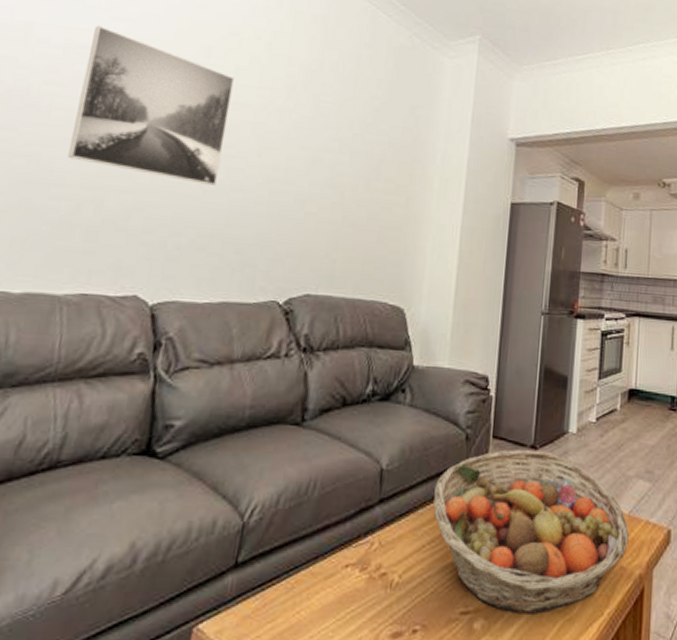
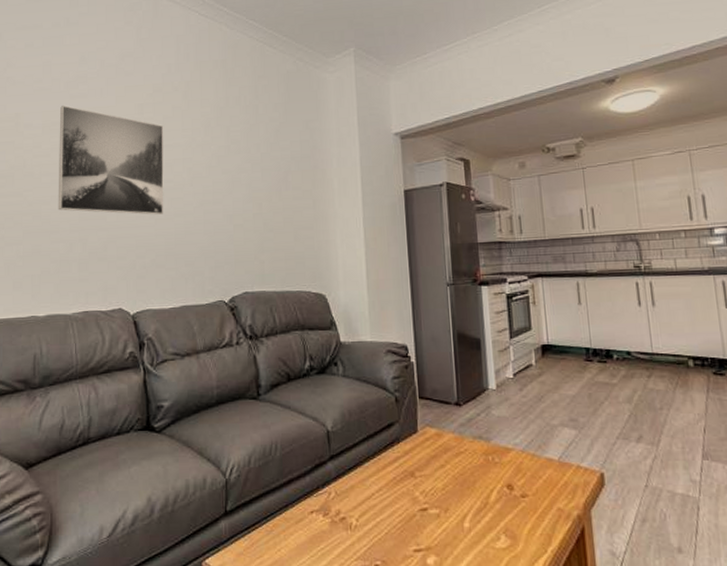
fruit basket: present [433,449,630,614] -> none [375,407,563,552]

